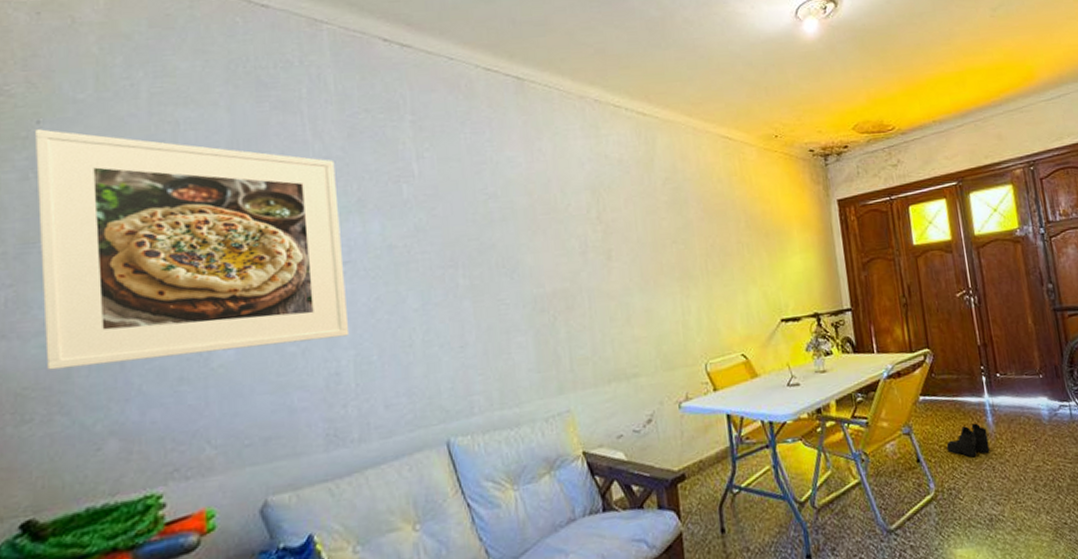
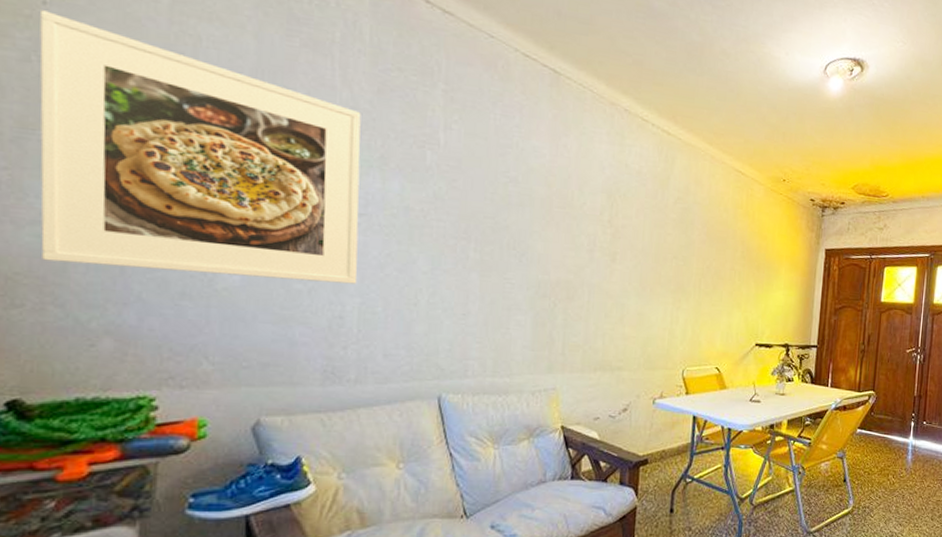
boots: present [946,423,990,458] -> none [870,458,906,485]

